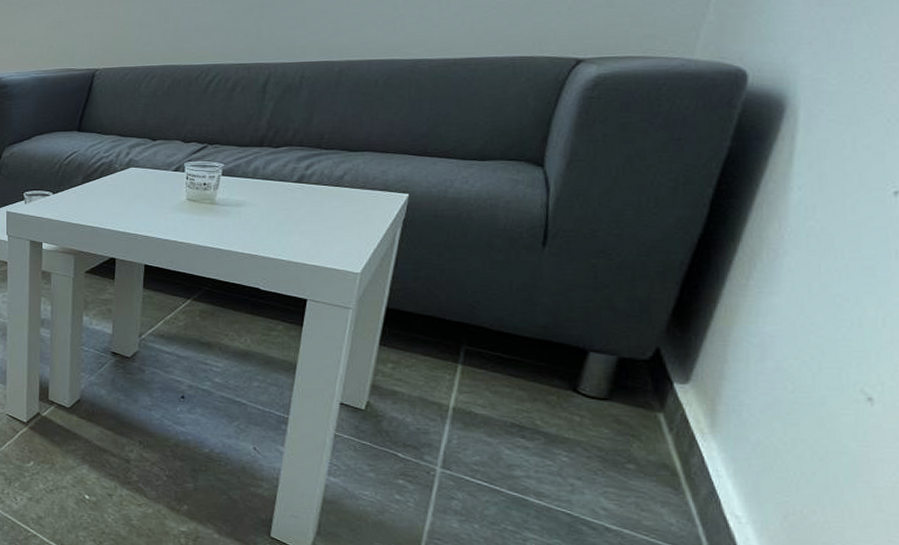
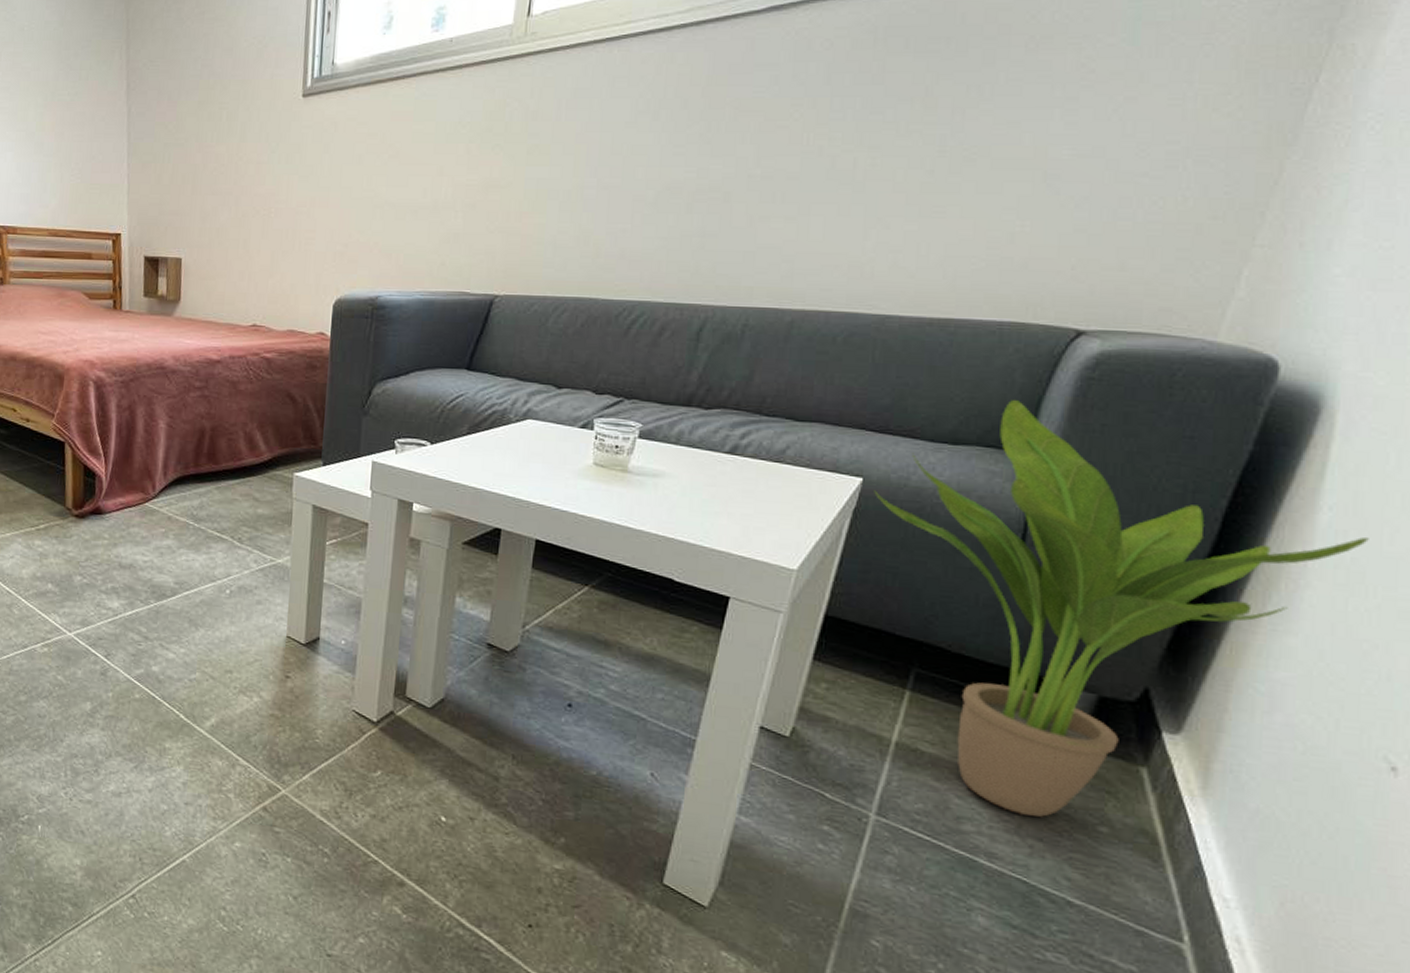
potted plant: none [419,120,834,460] -> present [874,400,1369,817]

